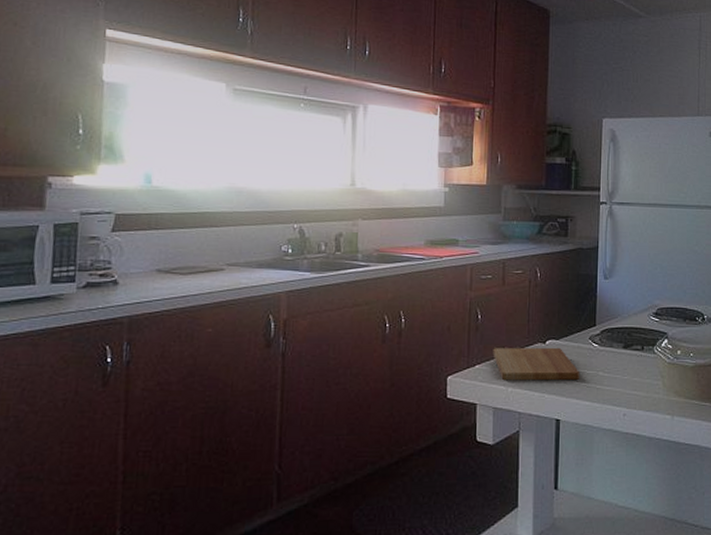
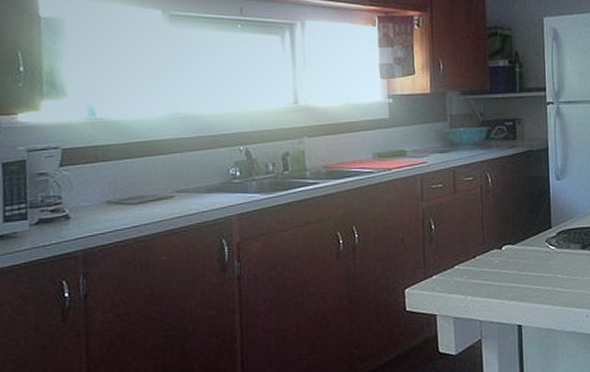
cutting board: present [493,347,579,381] -> none [449,252,538,290]

